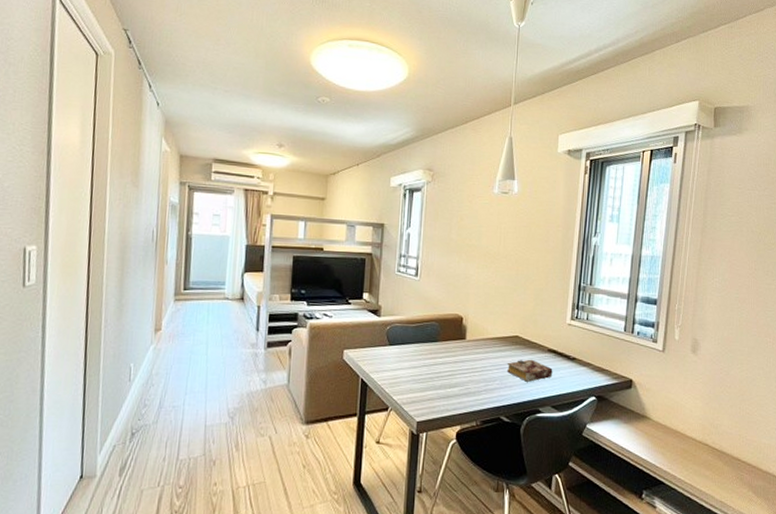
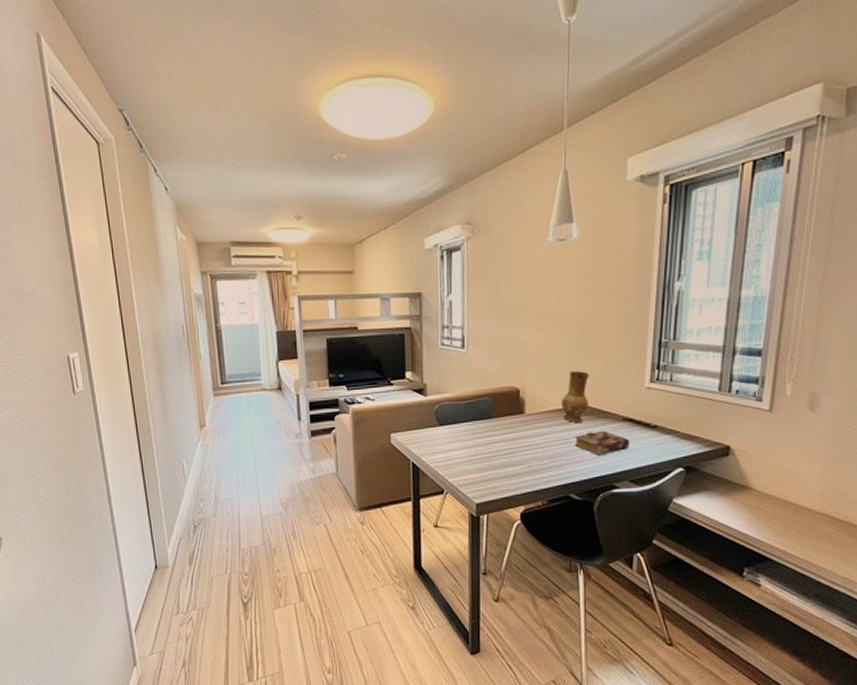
ceramic jug: none [498,305,522,351] -> present [562,371,589,422]

